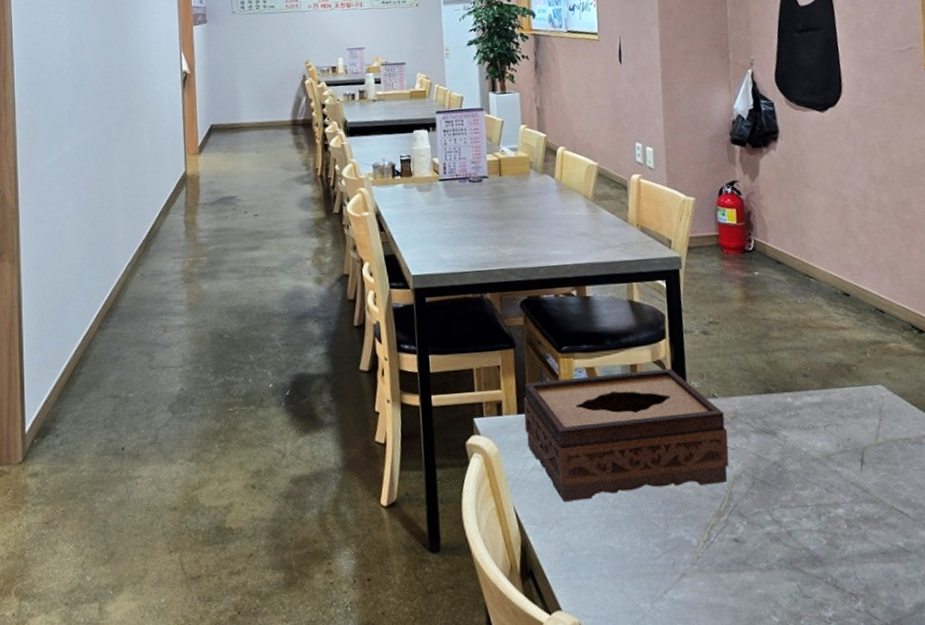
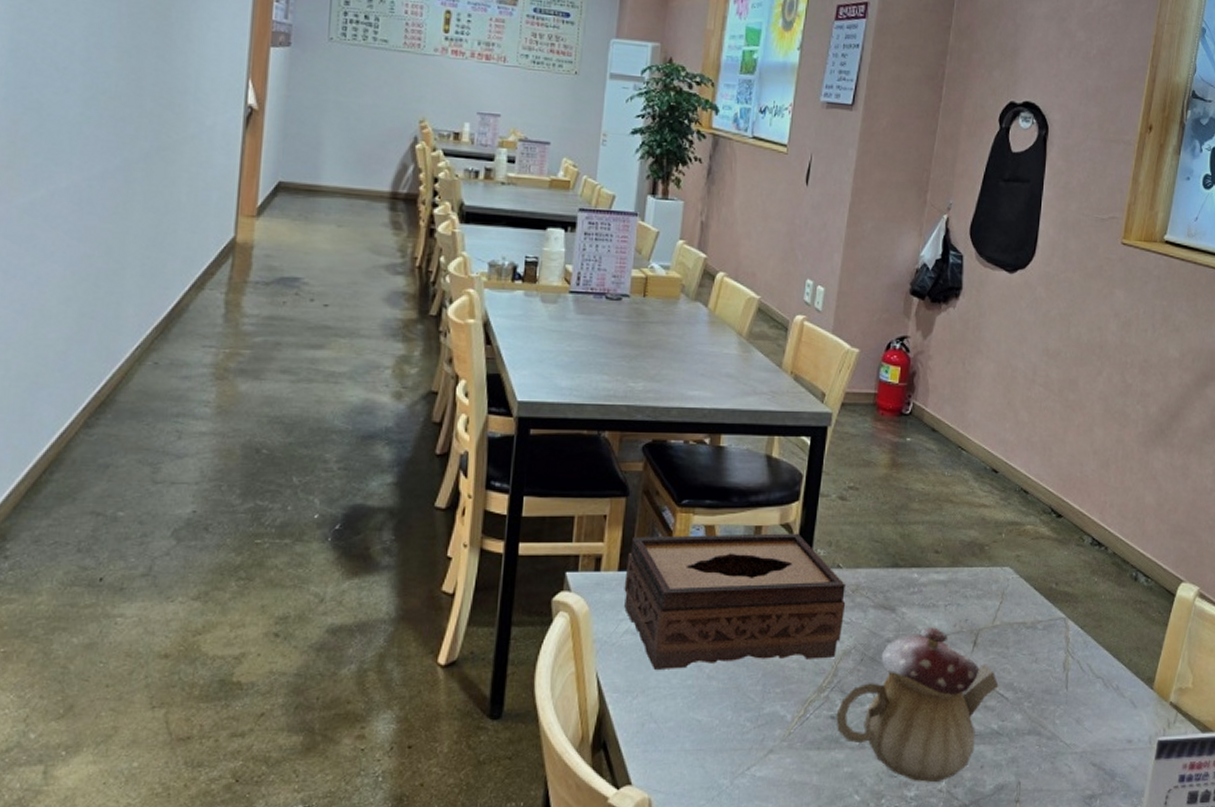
teapot: none [739,448,896,603] -> present [836,627,999,783]

